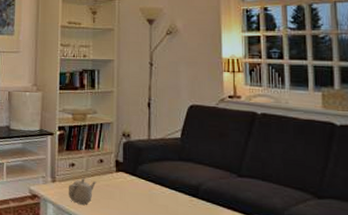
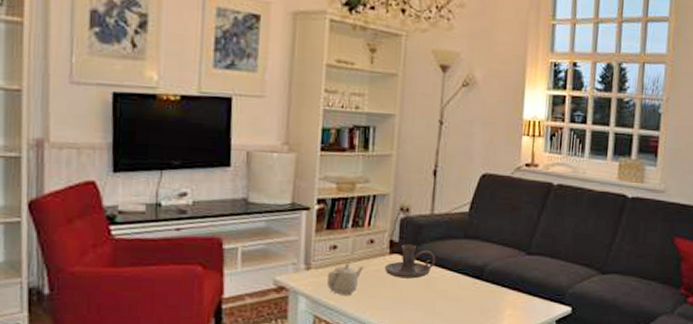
candle holder: none [112,164,155,194] -> present [384,244,435,279]

